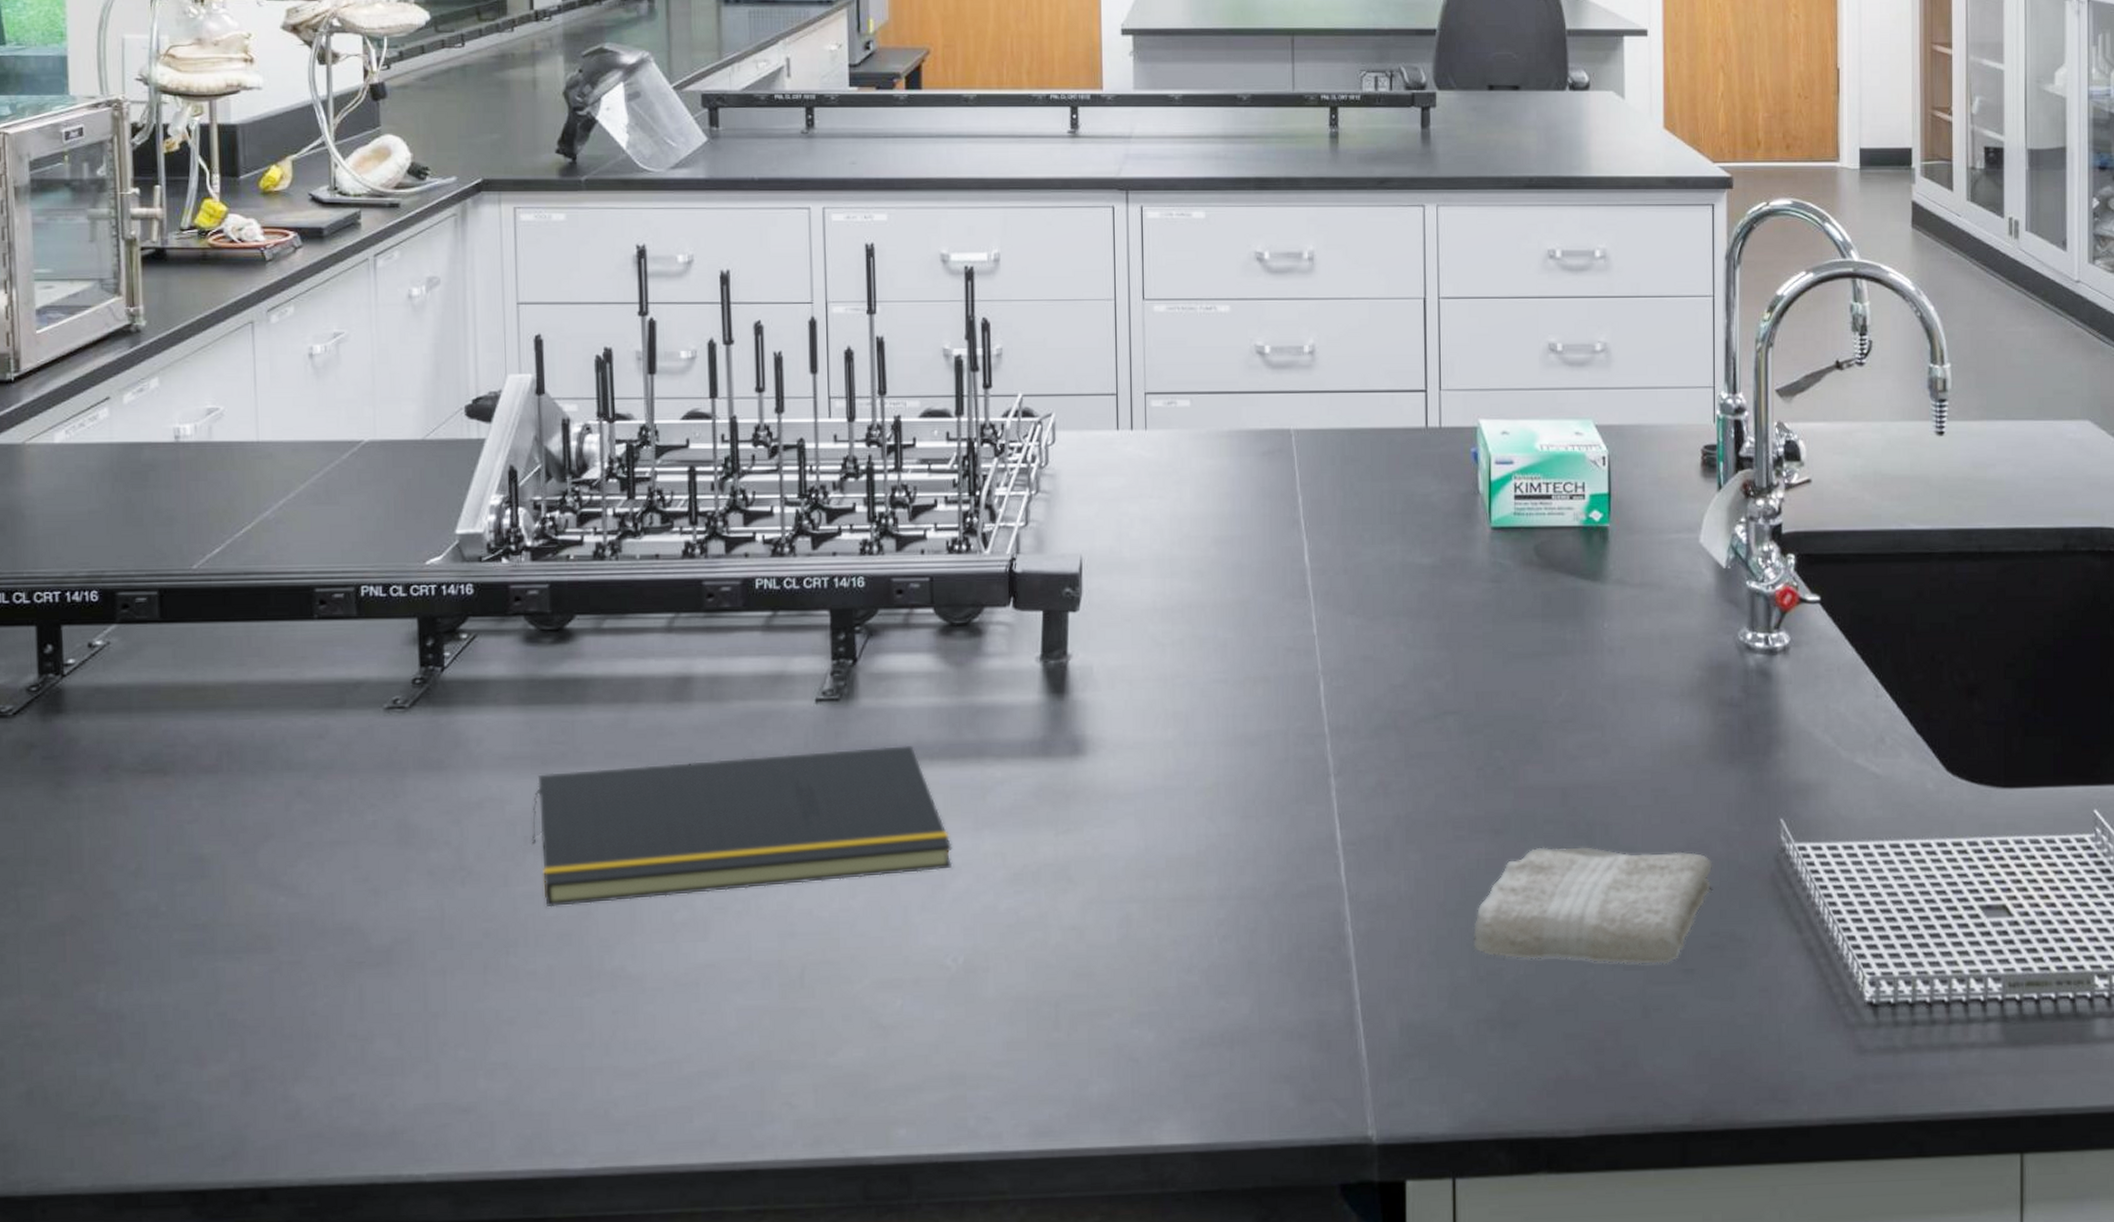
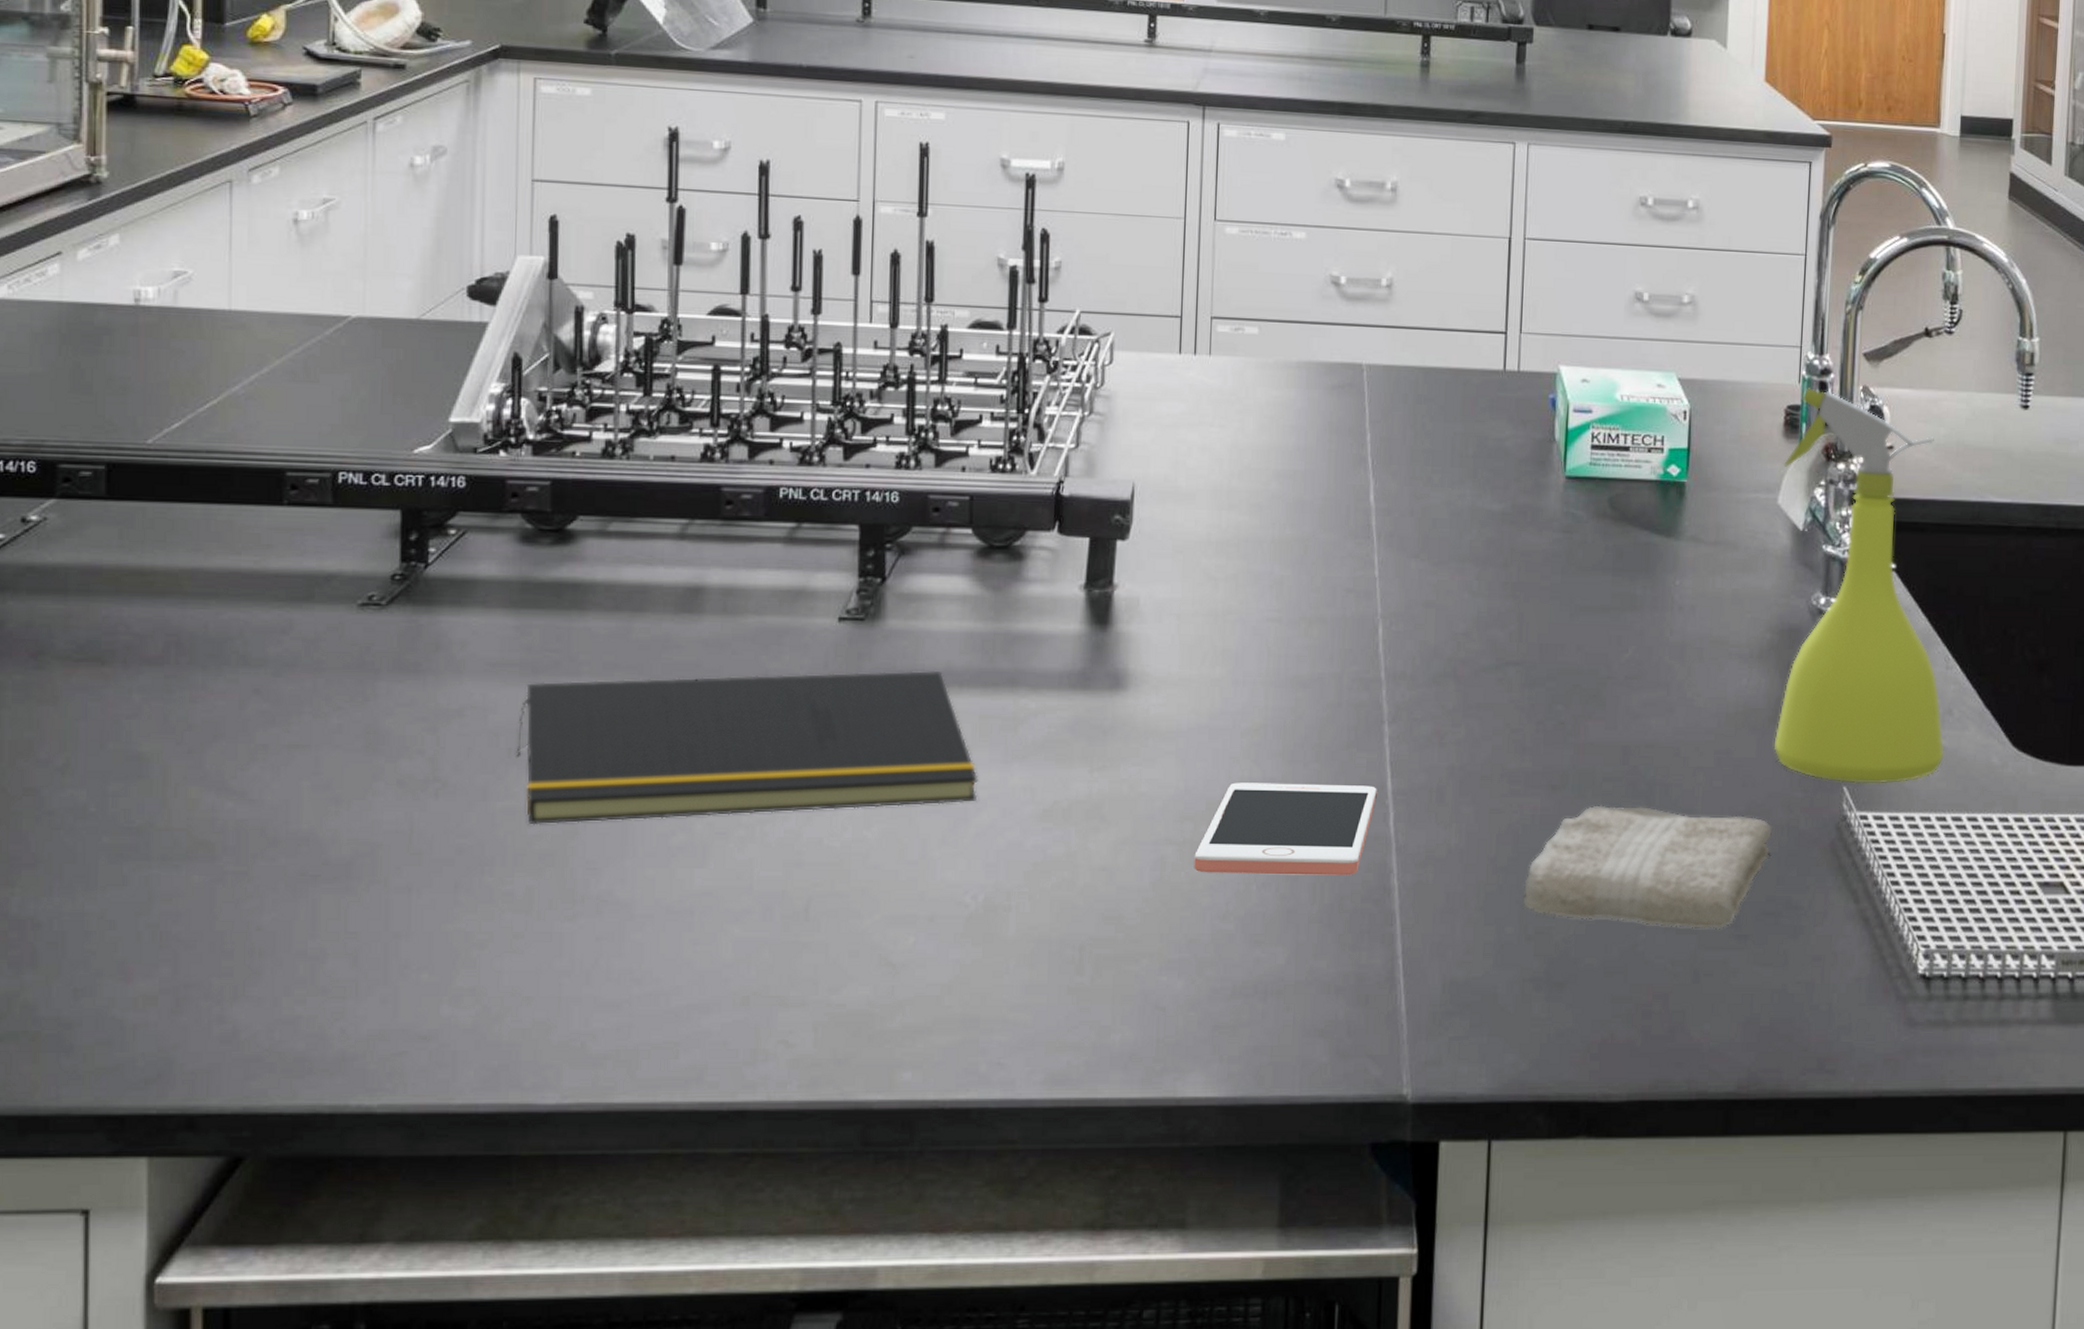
cell phone: none [1158,837,1327,928] -> present [1194,782,1377,875]
spray bottle: none [1703,427,1879,815] -> present [1773,388,1944,784]

